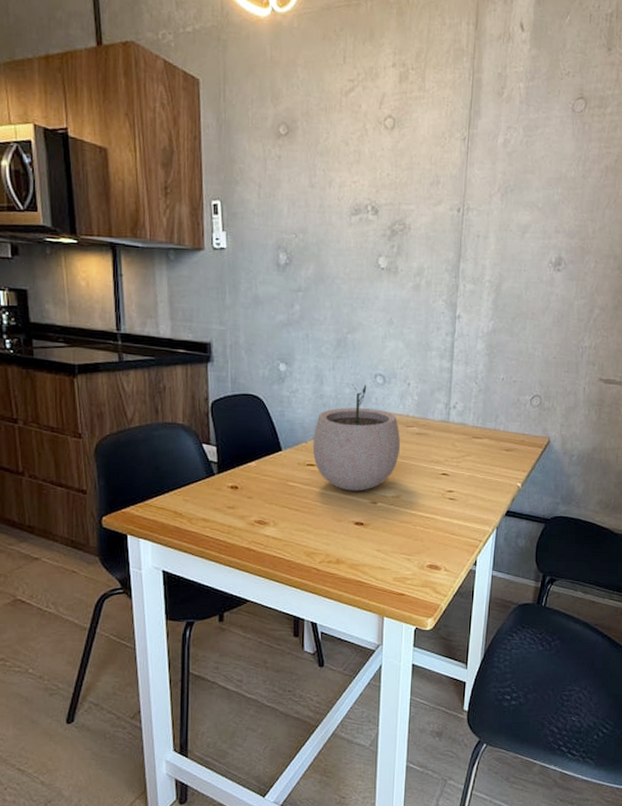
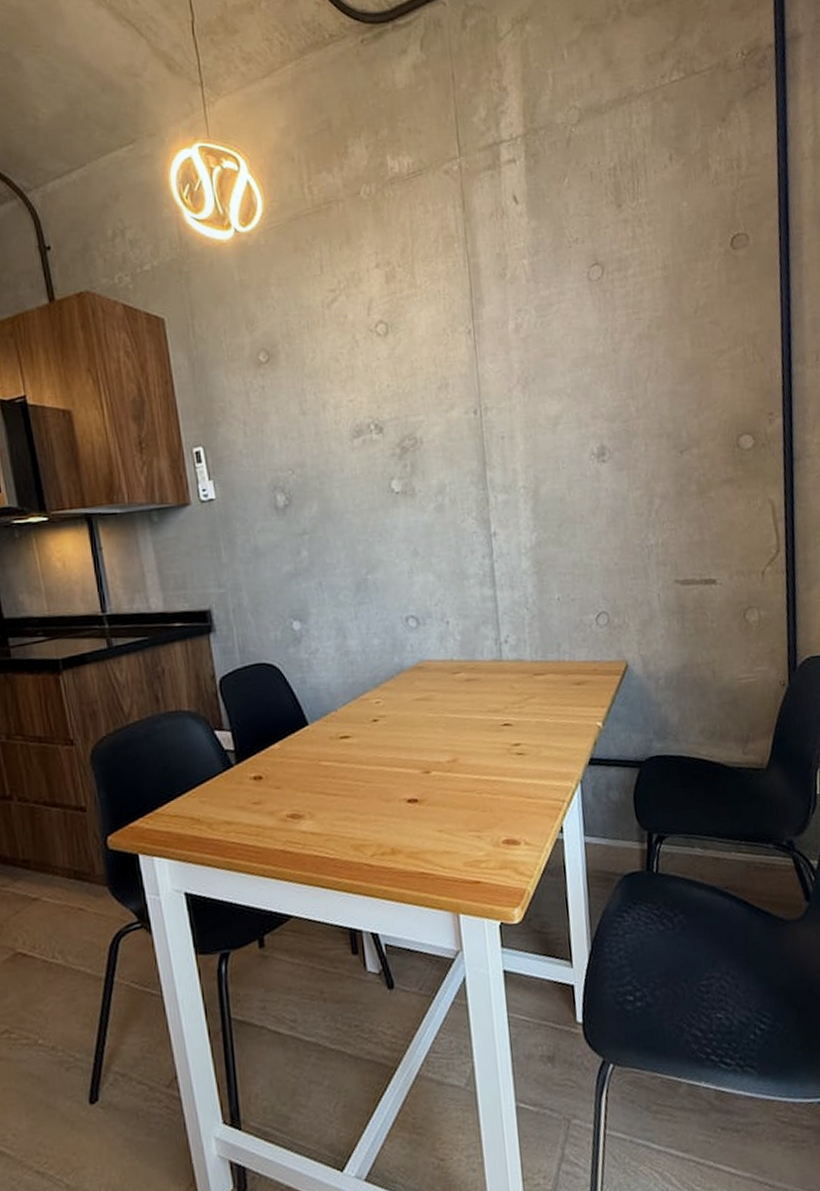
plant pot: present [312,384,401,491] -> none [343,631,449,762]

